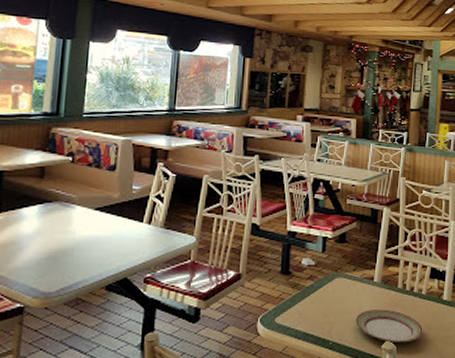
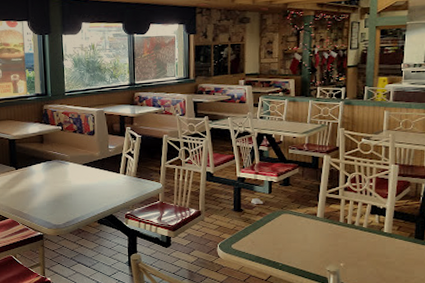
plate: present [356,309,423,343] -> none [302,239,364,266]

